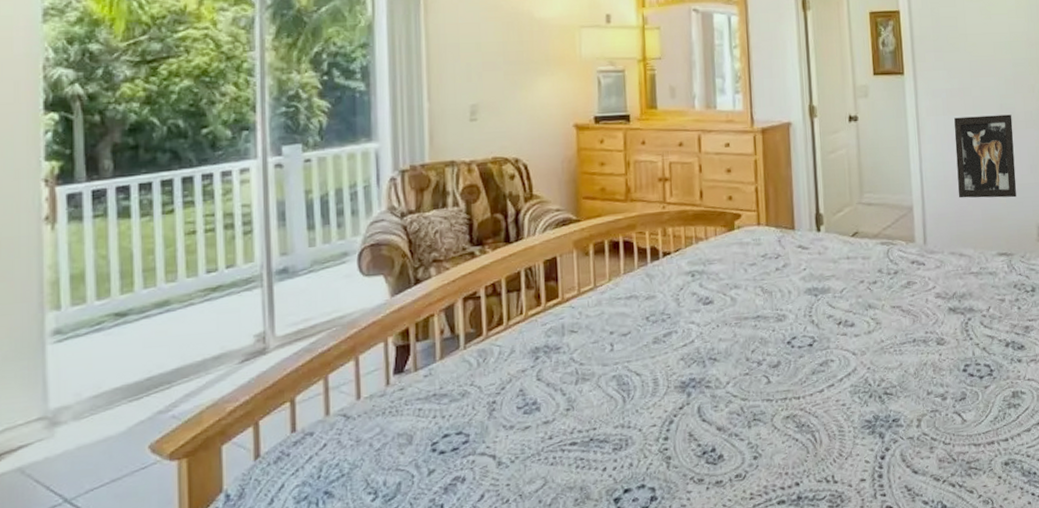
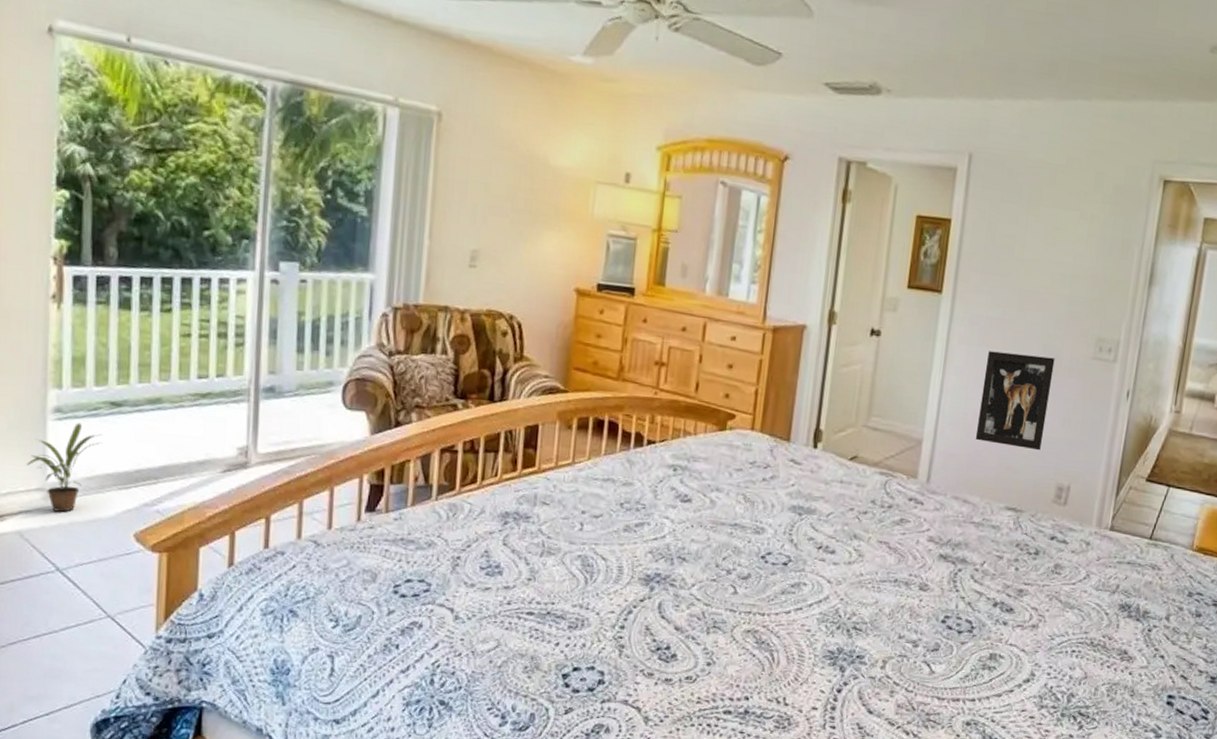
potted plant: none [24,341,108,439] -> present [26,422,102,512]

